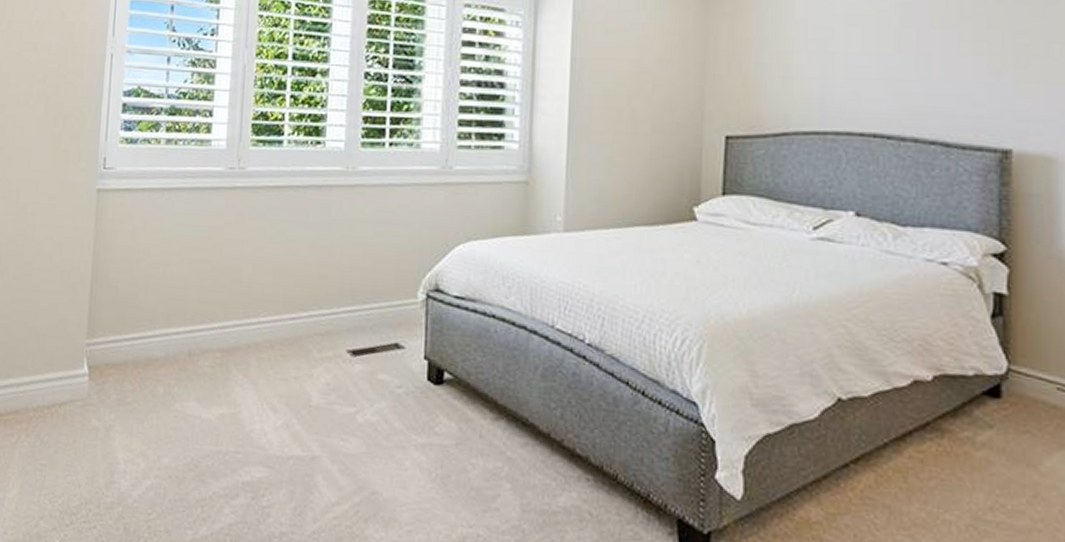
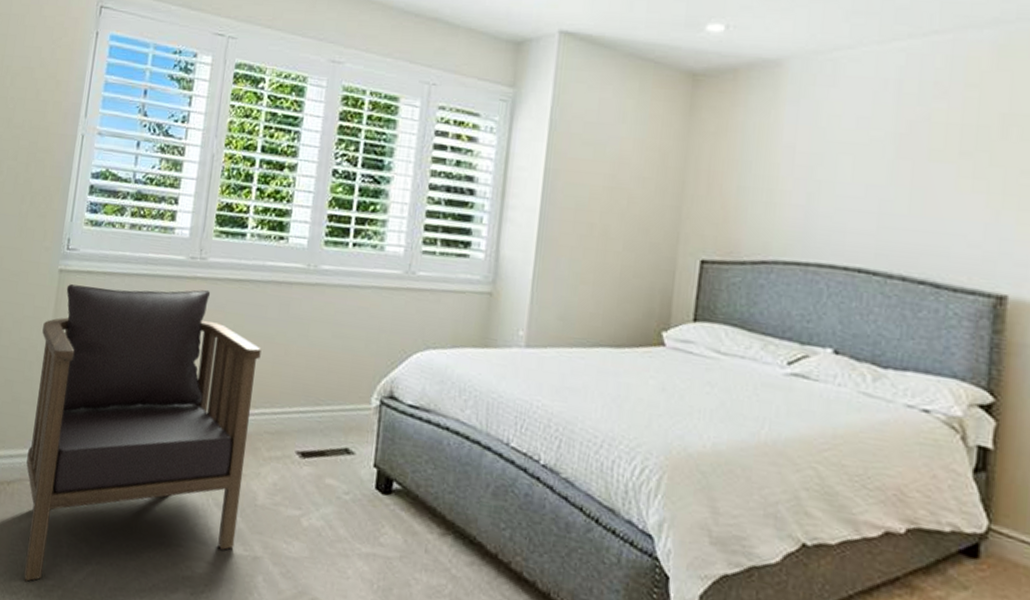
armchair: none [77,199,306,501] -> present [23,284,262,582]

